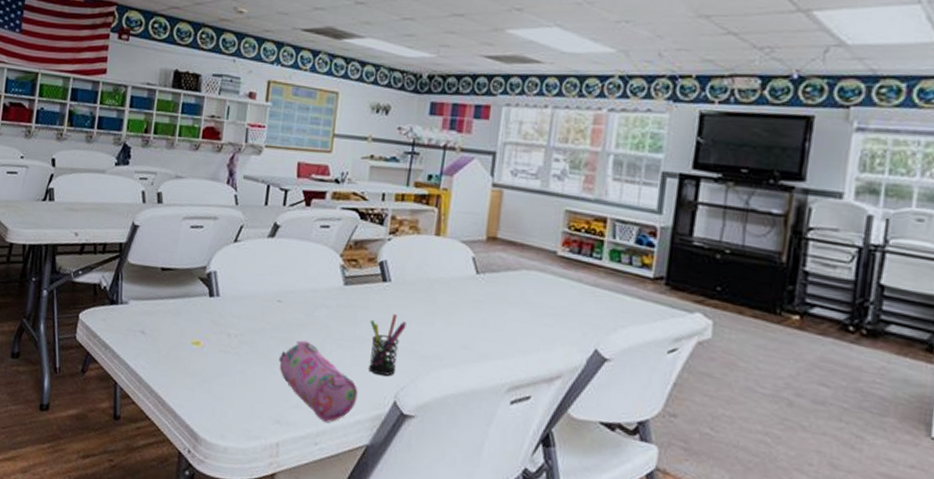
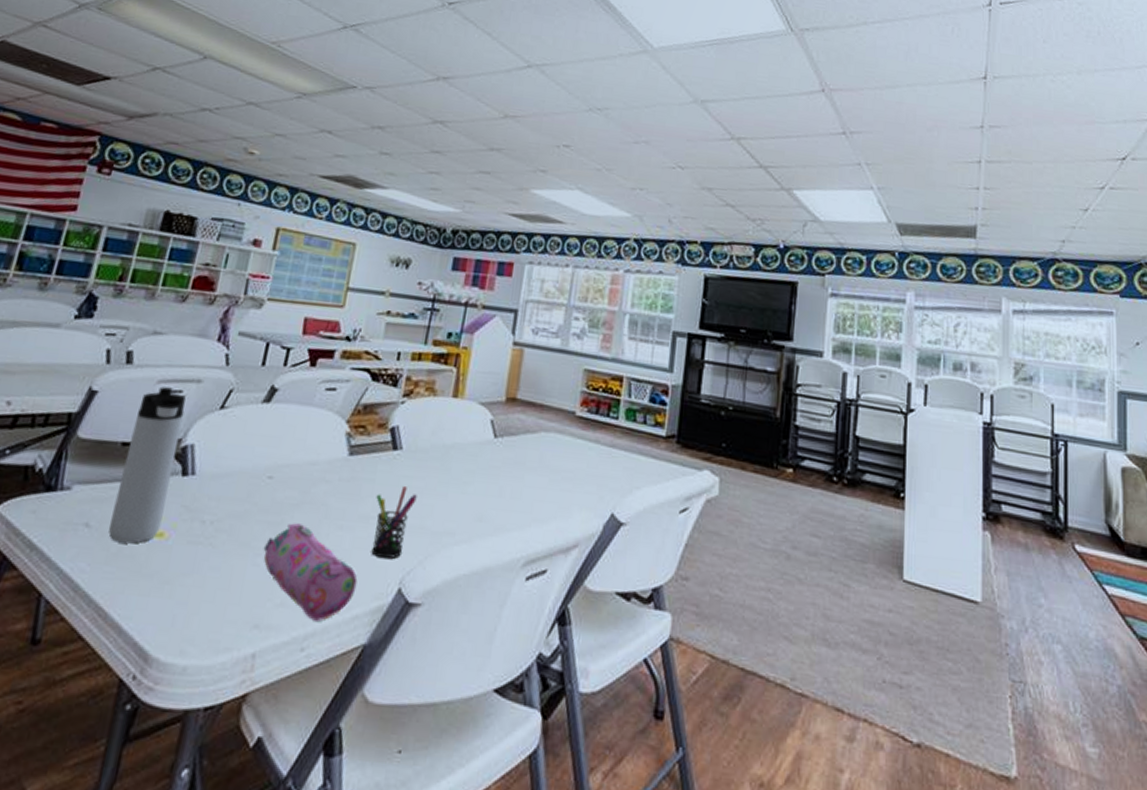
thermos bottle: none [158,222,206,349] -> present [108,386,186,544]

